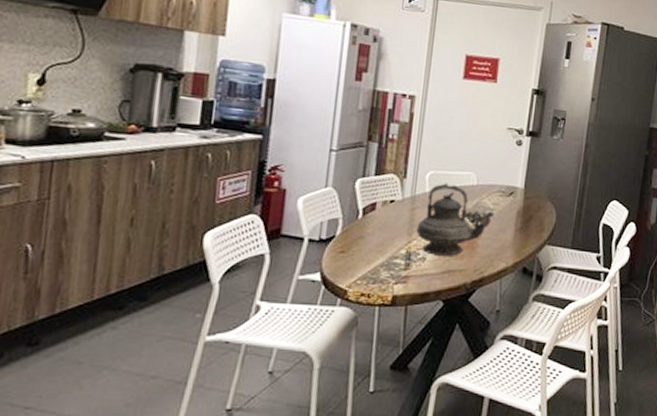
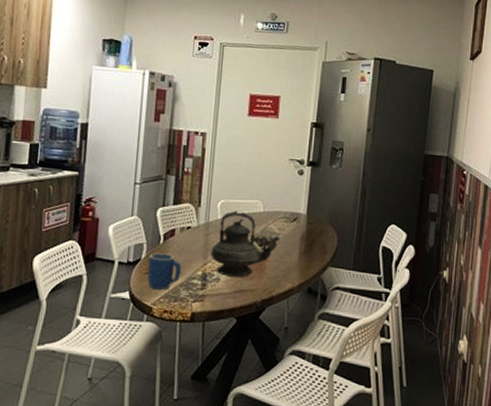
mug: none [342,229,383,271] -> present [147,253,182,290]

